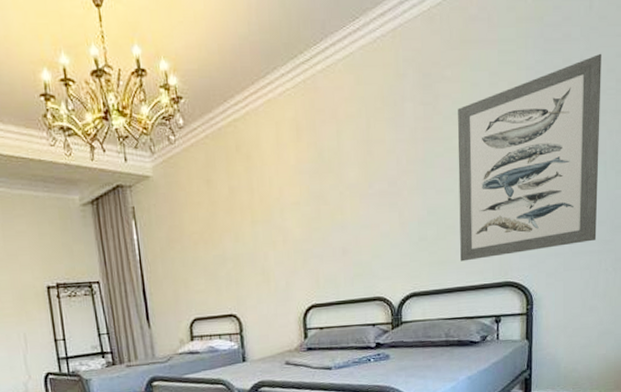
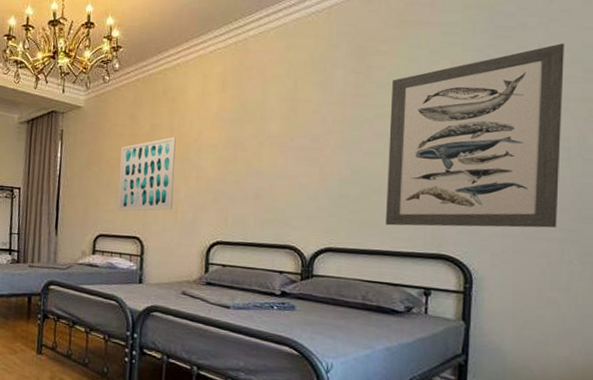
wall art: none [202,199,264,290] -> present [117,137,176,211]

